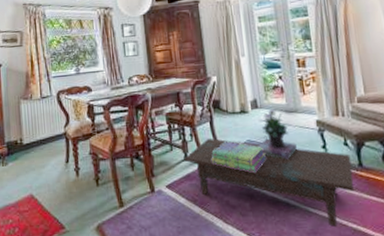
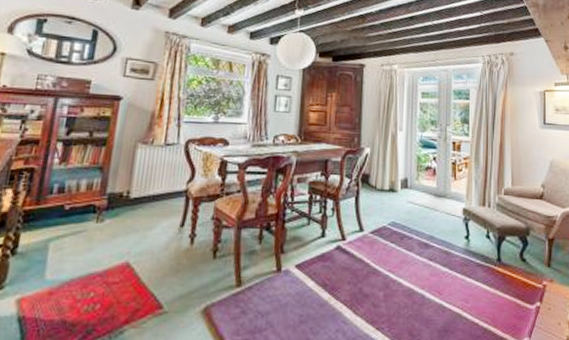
coffee table: present [184,138,354,228] -> none [320,214,491,326]
stack of books: present [211,141,266,173] -> none [350,221,408,258]
potted flower: present [258,109,297,159] -> none [402,191,440,247]

